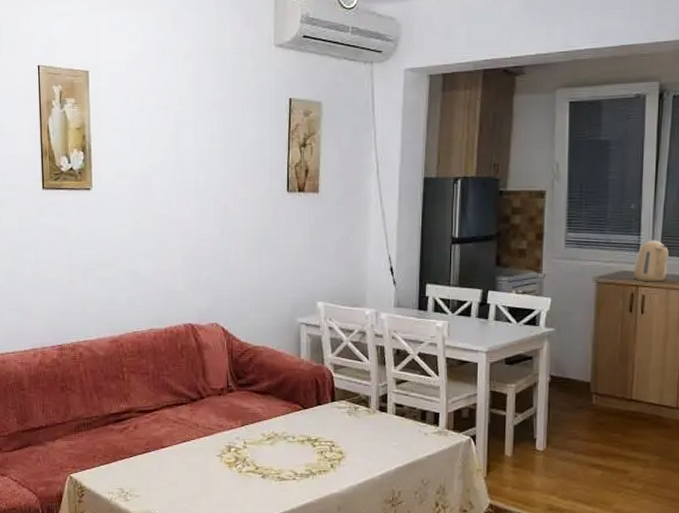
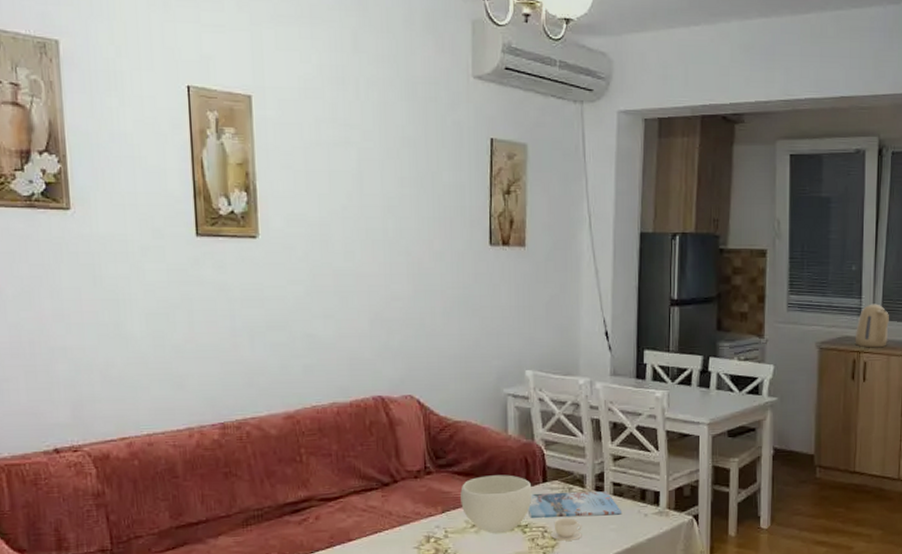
bowl: none [258,394,322,447] -> present [460,475,532,534]
magazine: none [317,411,404,434] -> present [527,491,623,518]
teacup: none [337,434,366,455] -> present [550,517,582,541]

